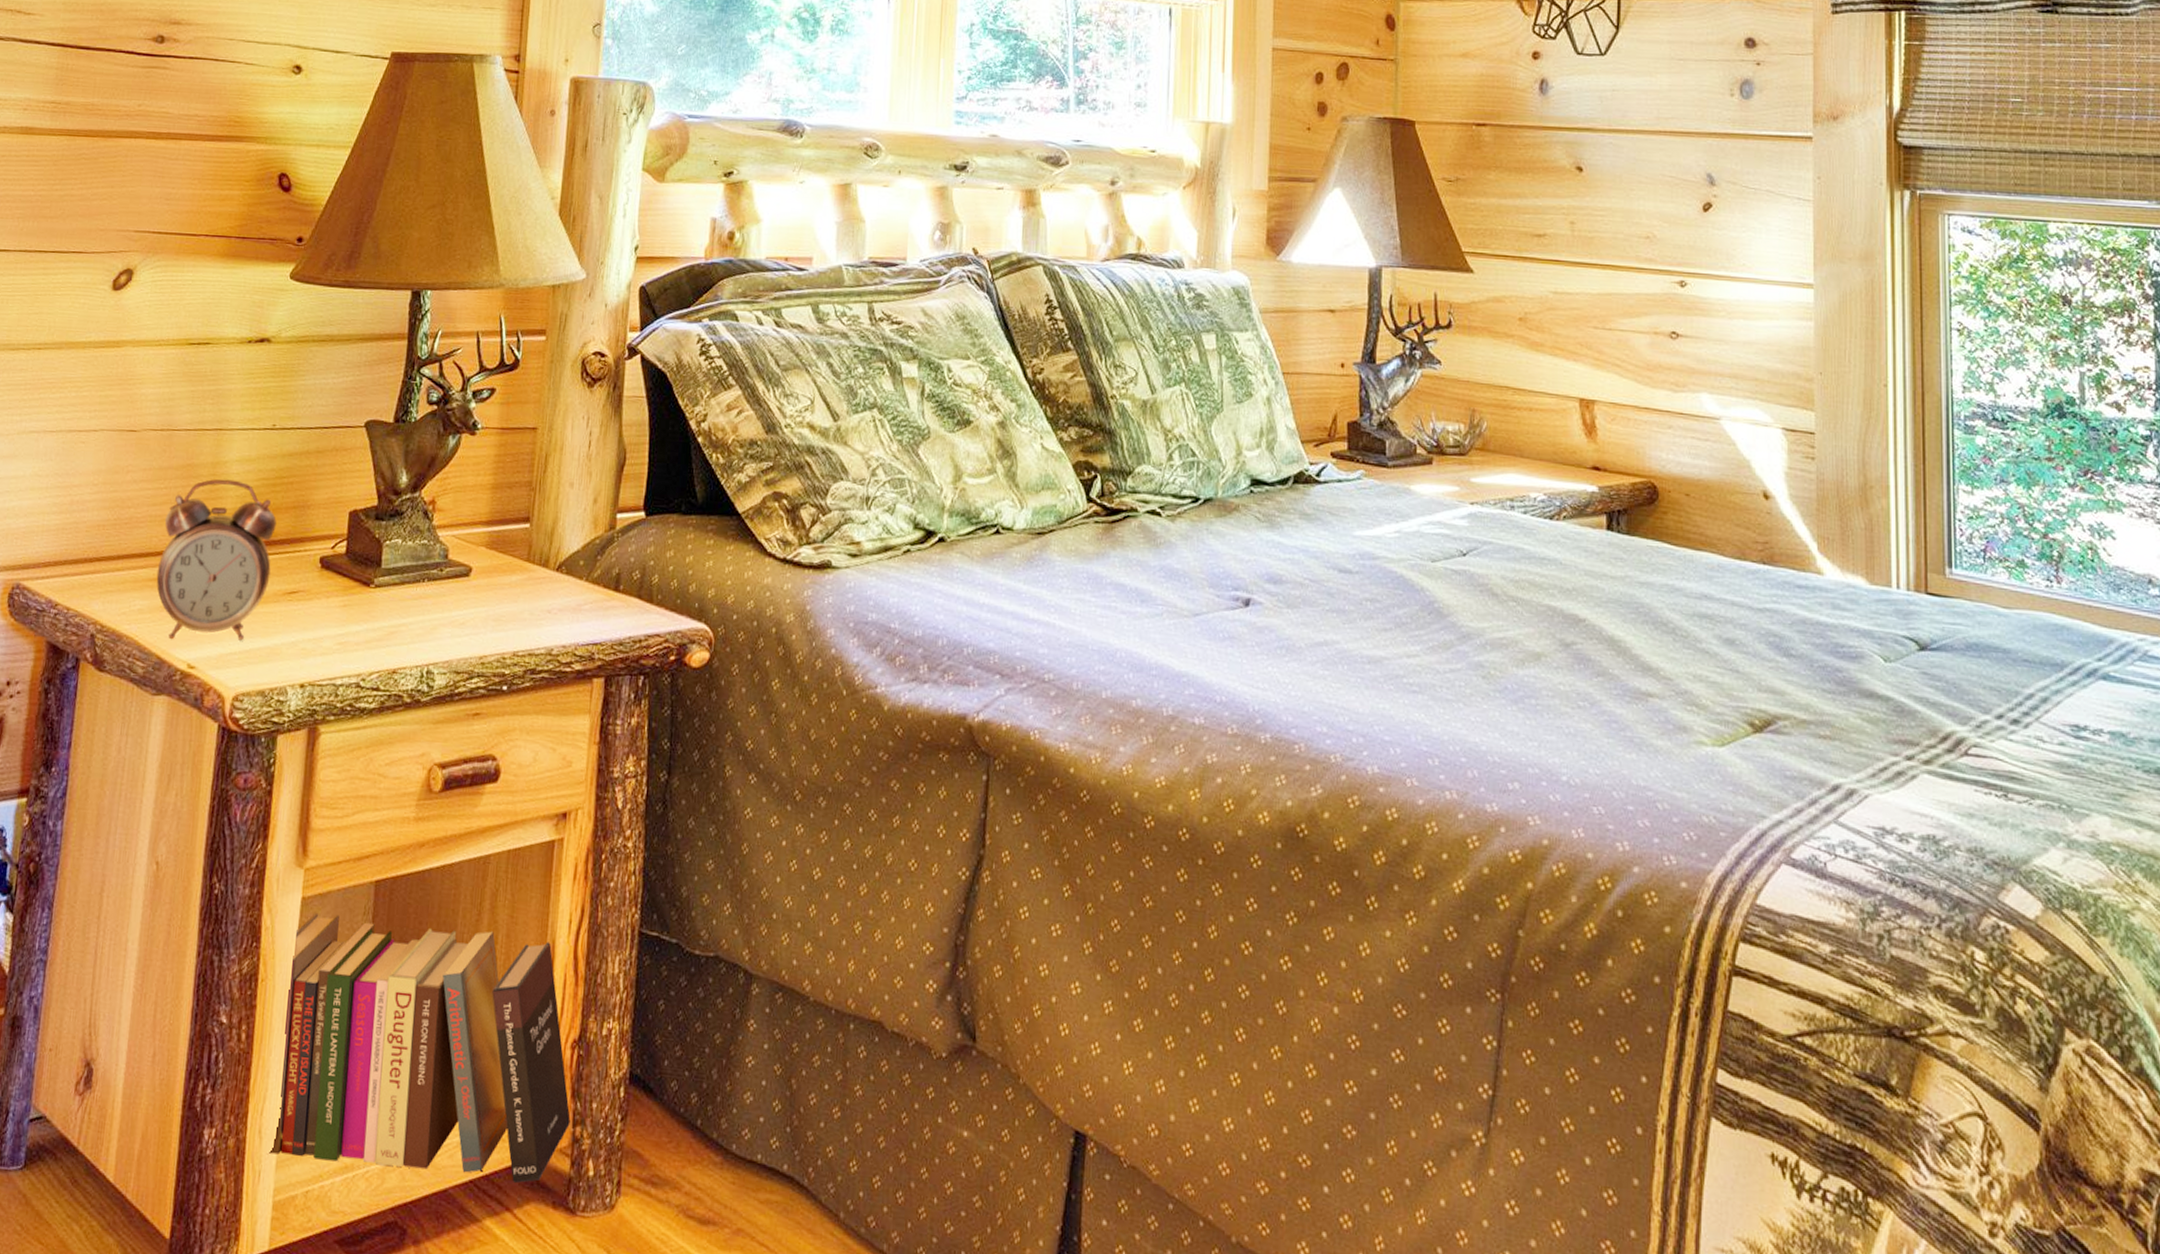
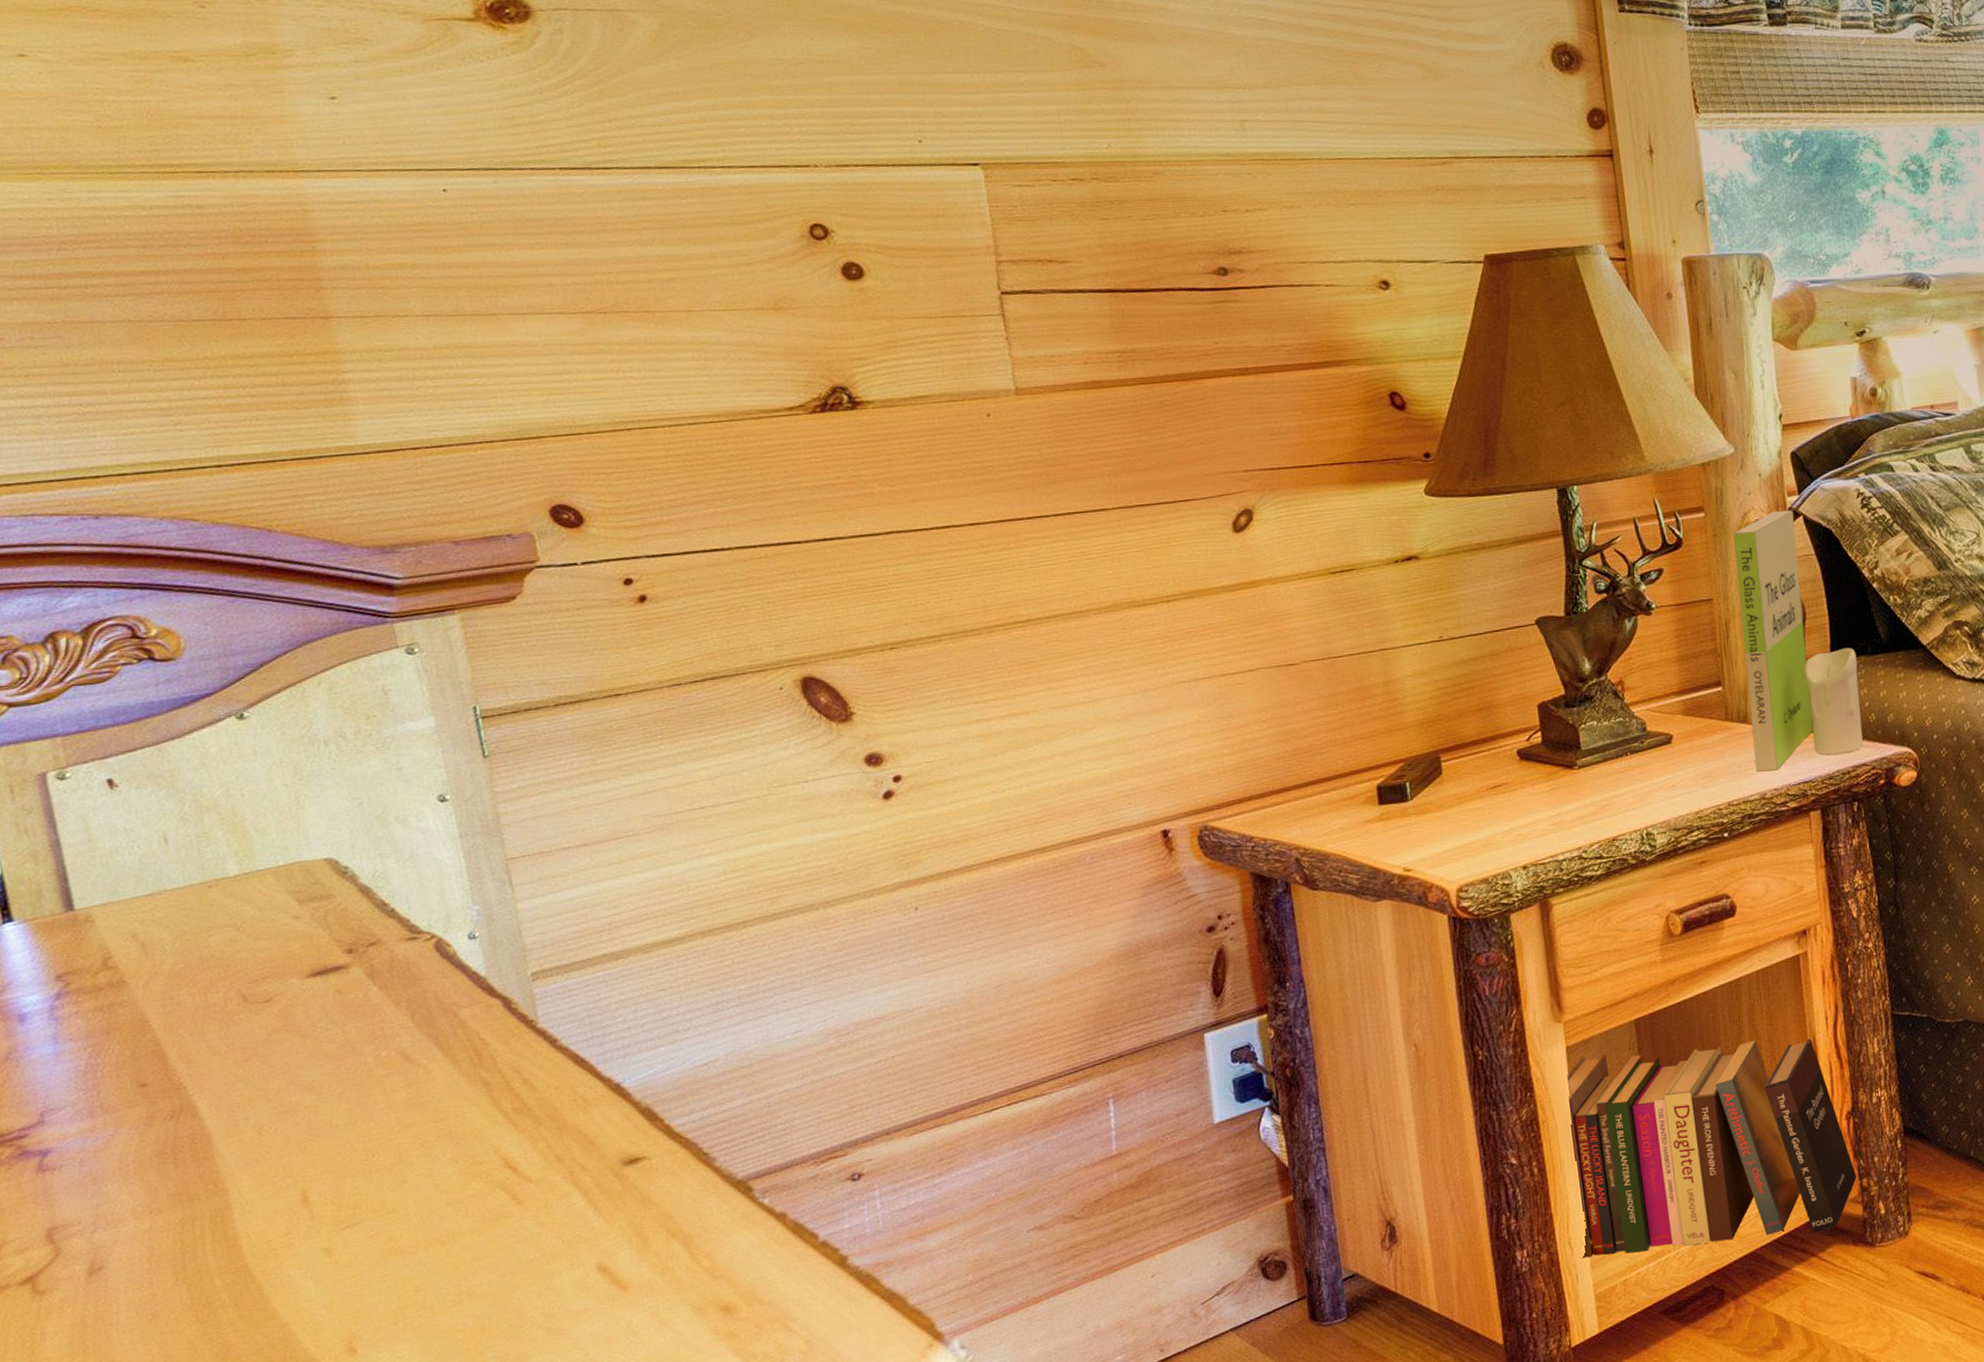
alarm clock: present [156,479,276,641] -> none [1346,694,1470,850]
book: none [547,345,632,626] -> present [1733,510,1814,772]
candle: none [610,502,669,620] -> present [1803,647,1863,756]

